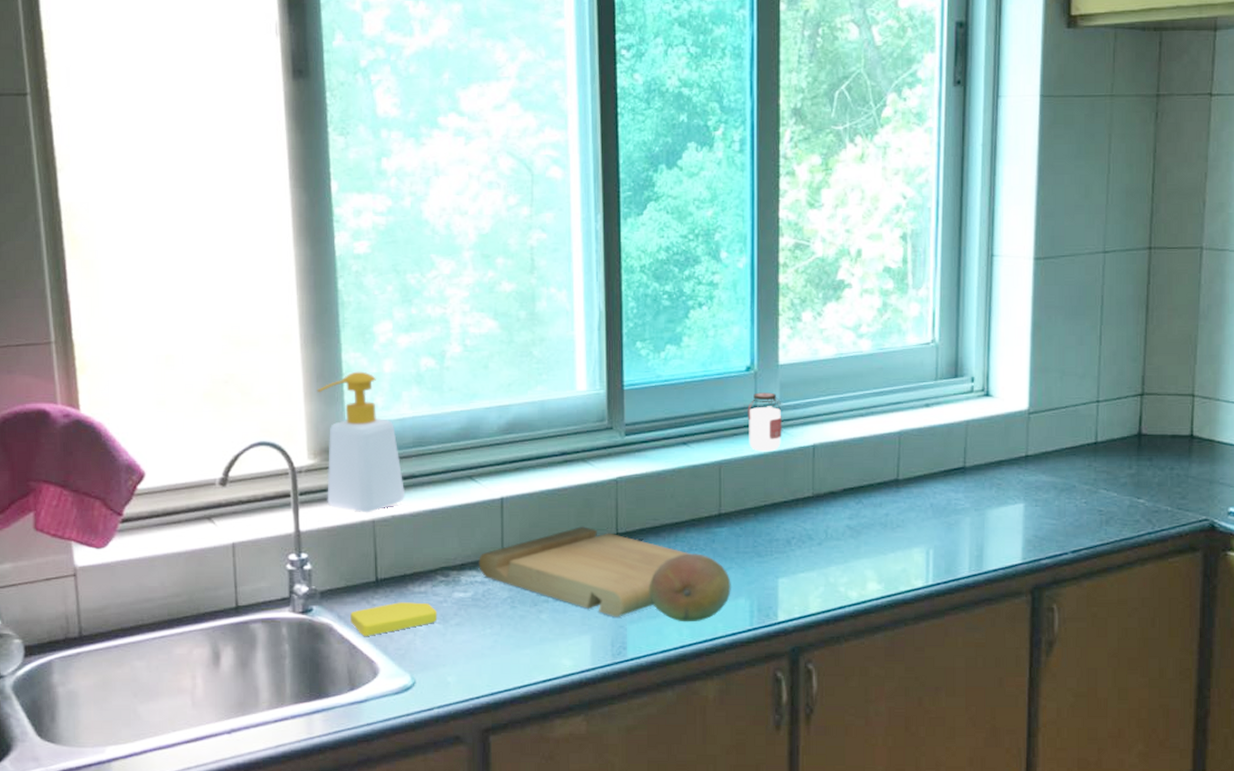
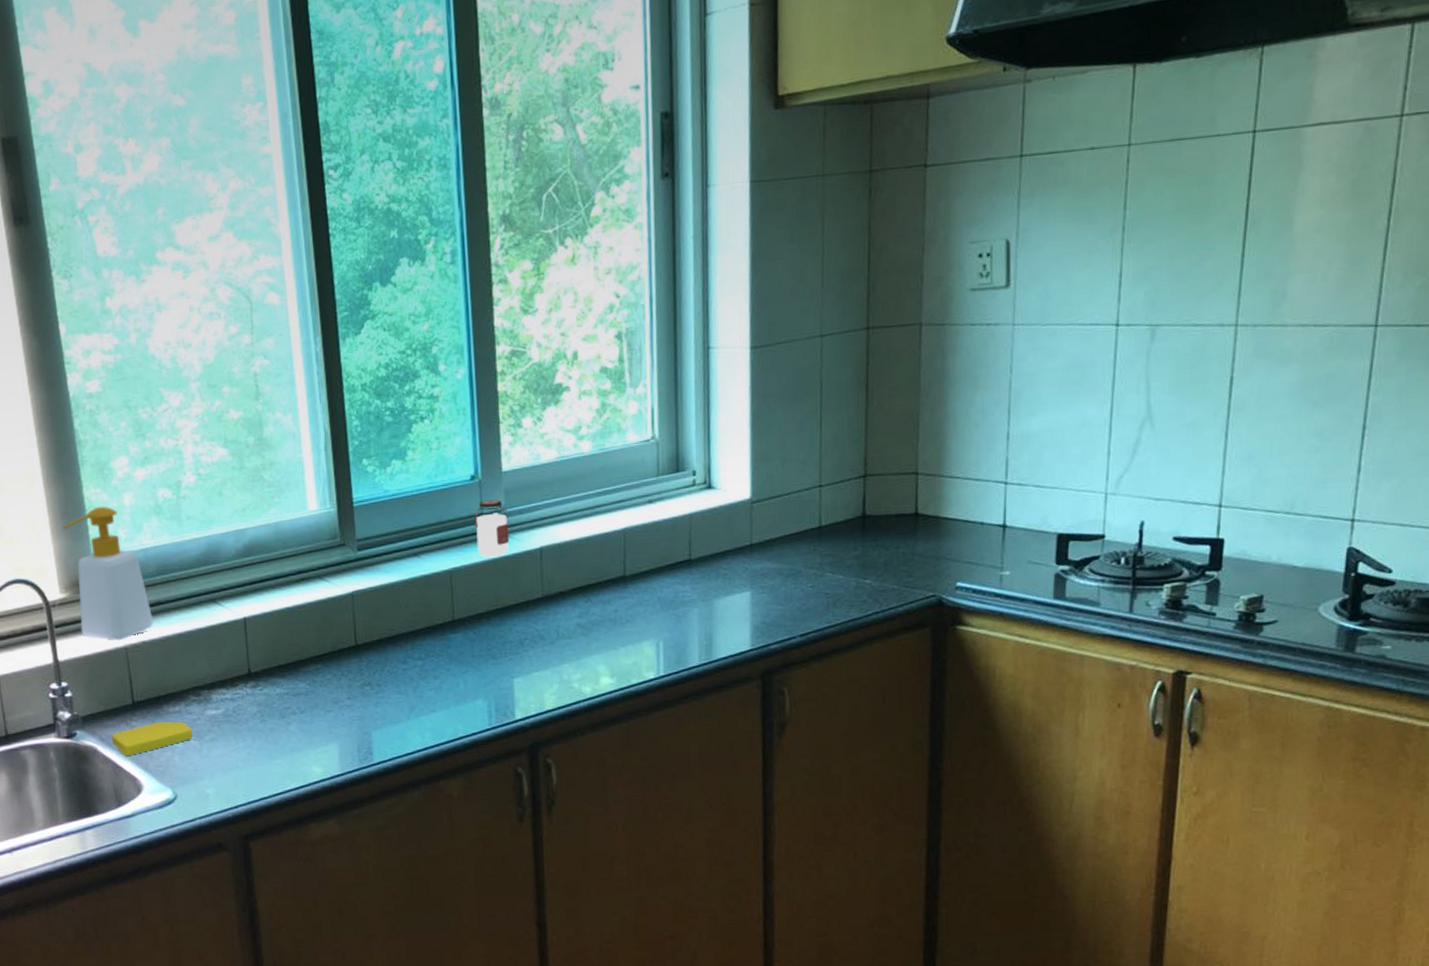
cutting board: present [478,526,690,617] -> none [227,640,427,725]
fruit: present [649,553,731,622] -> none [390,659,469,726]

